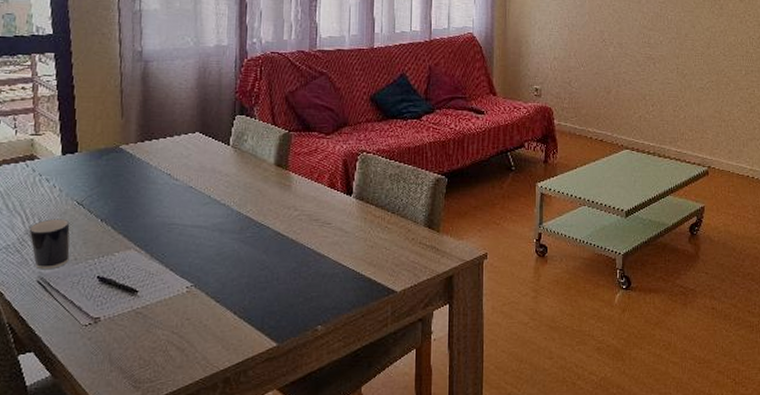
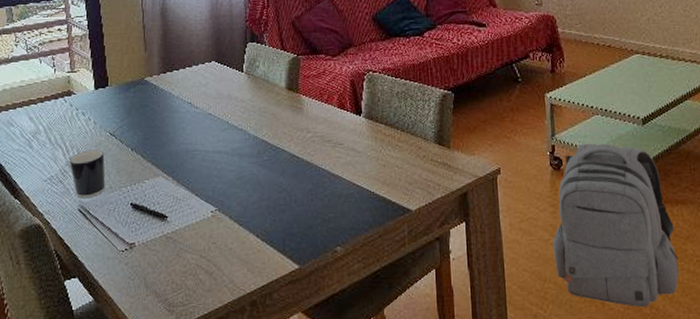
backpack: none [531,232,647,388] -> present [552,143,679,308]

